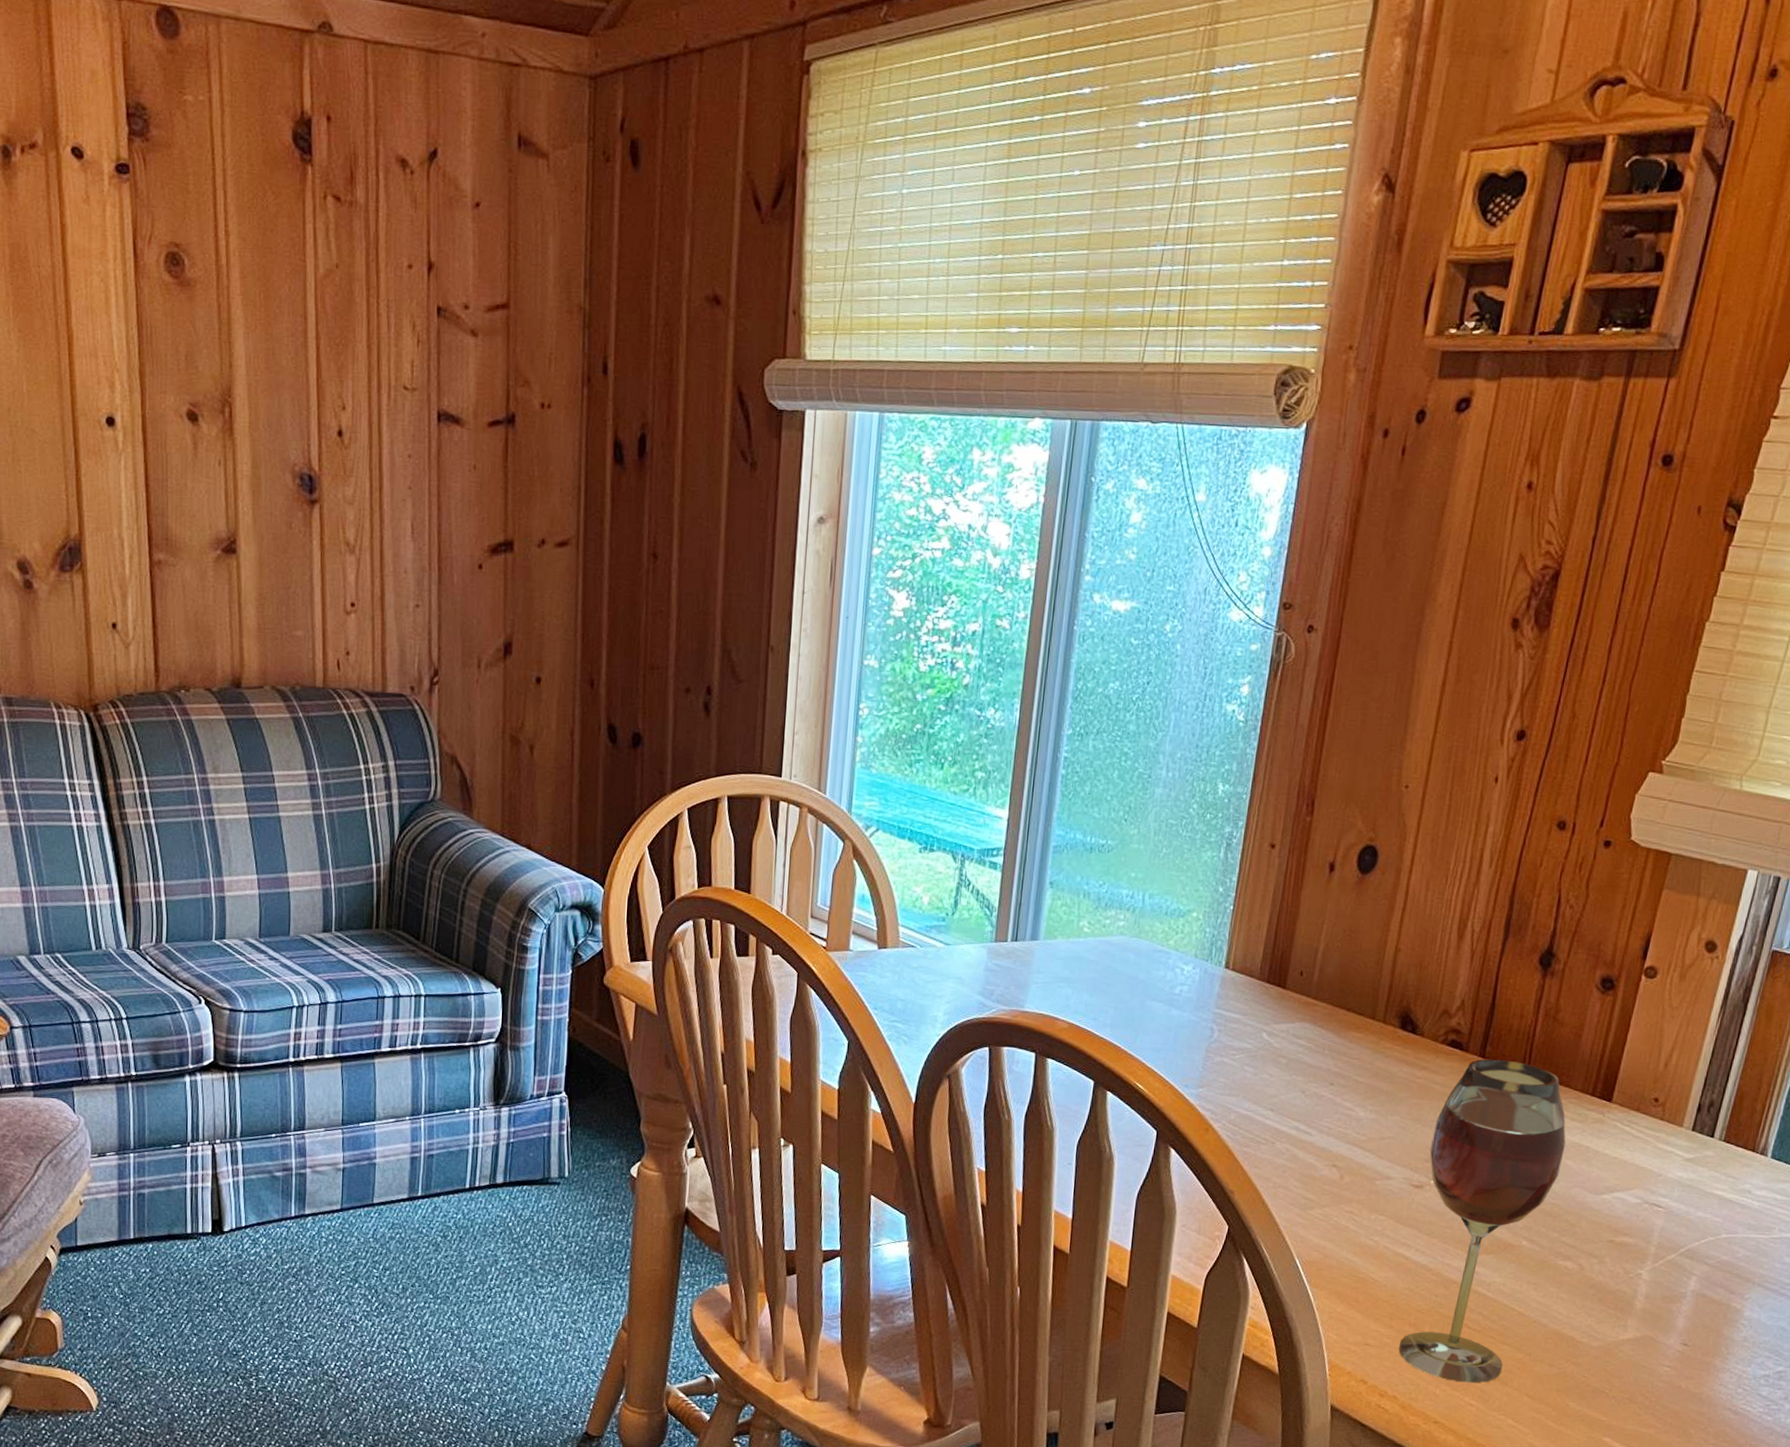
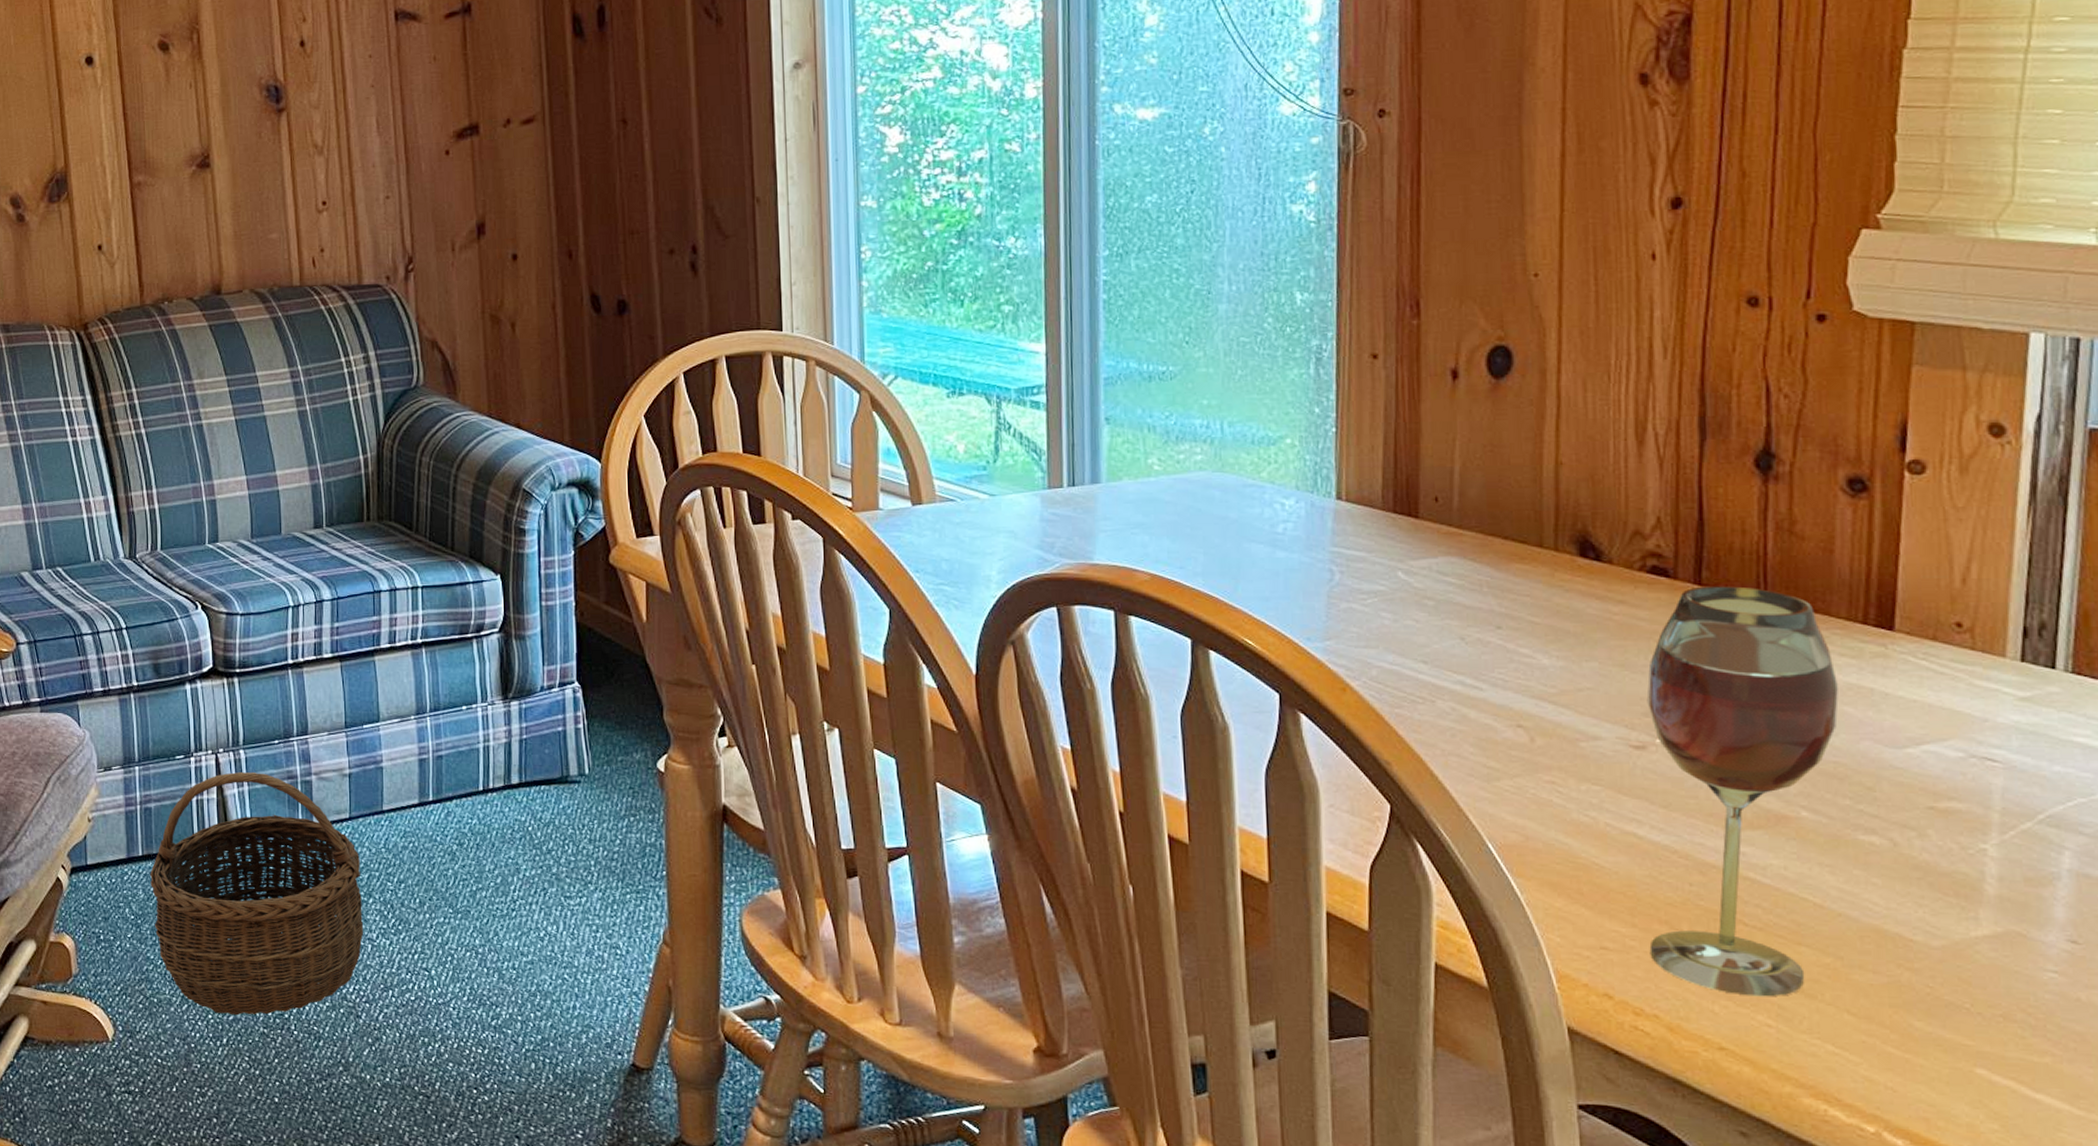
wicker basket: none [140,1162,349,1388] -> present [149,771,364,1016]

